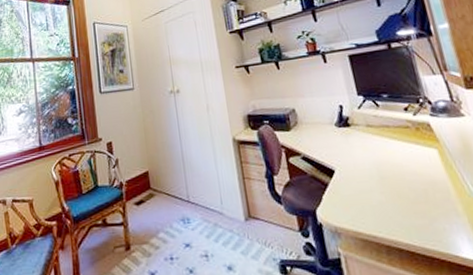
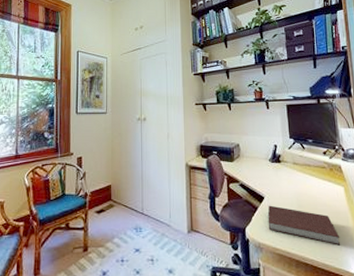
notebook: none [341,179,444,224] -> present [267,205,341,246]

